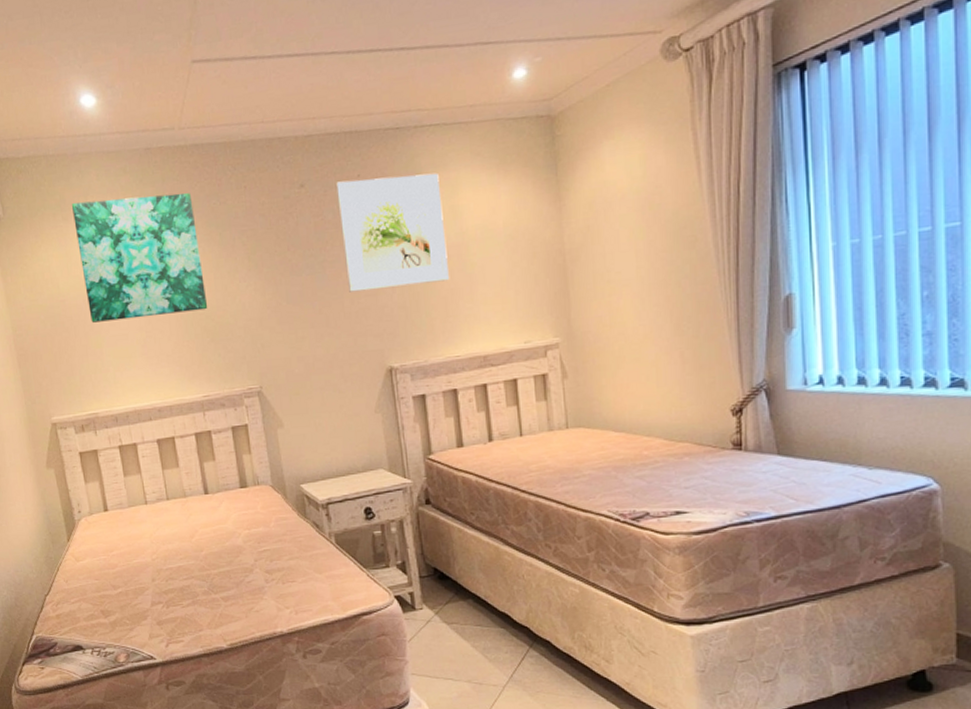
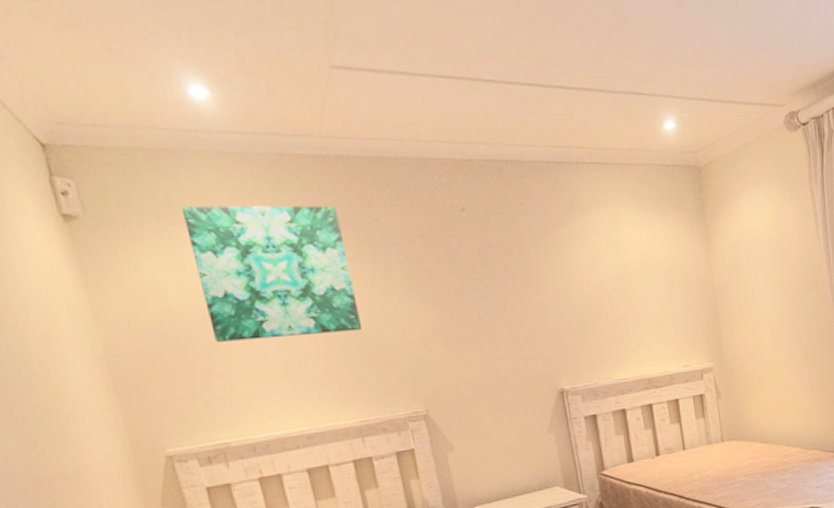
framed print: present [335,173,449,292] -> none [498,208,614,317]

